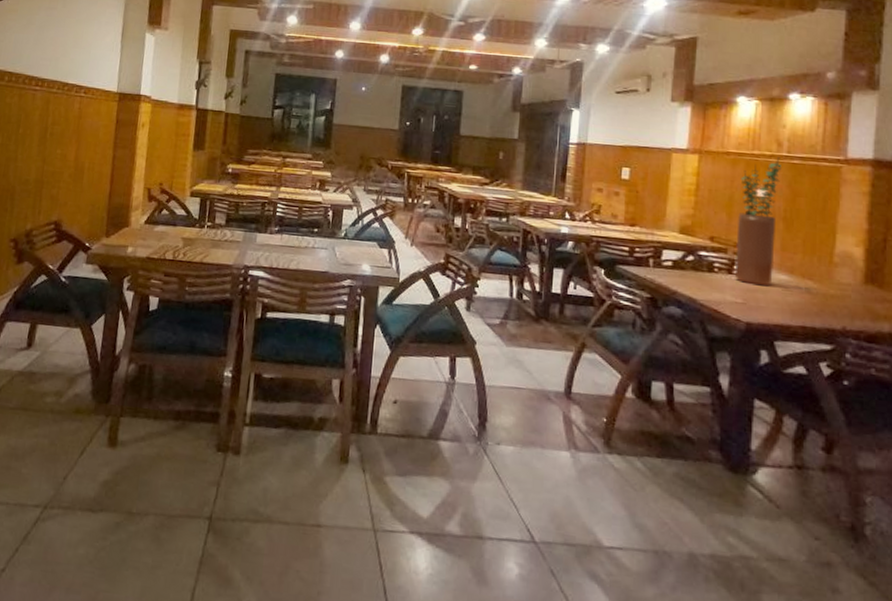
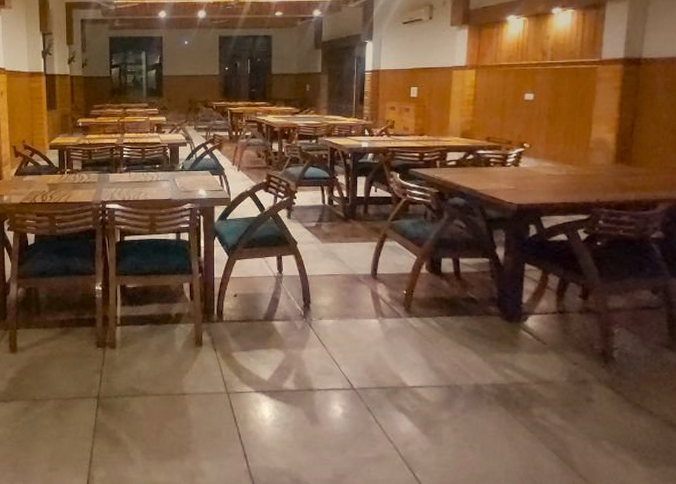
vase: present [734,157,782,287] -> none [507,65,546,174]

